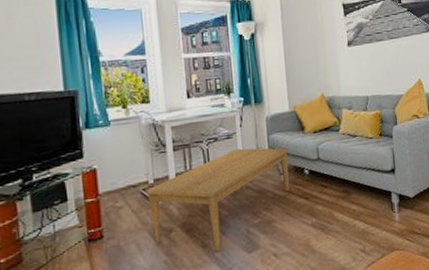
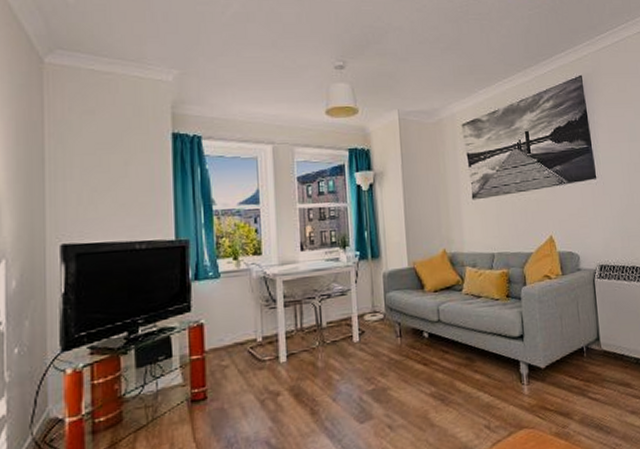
coffee table: present [146,148,290,252] -> none [254,306,407,420]

